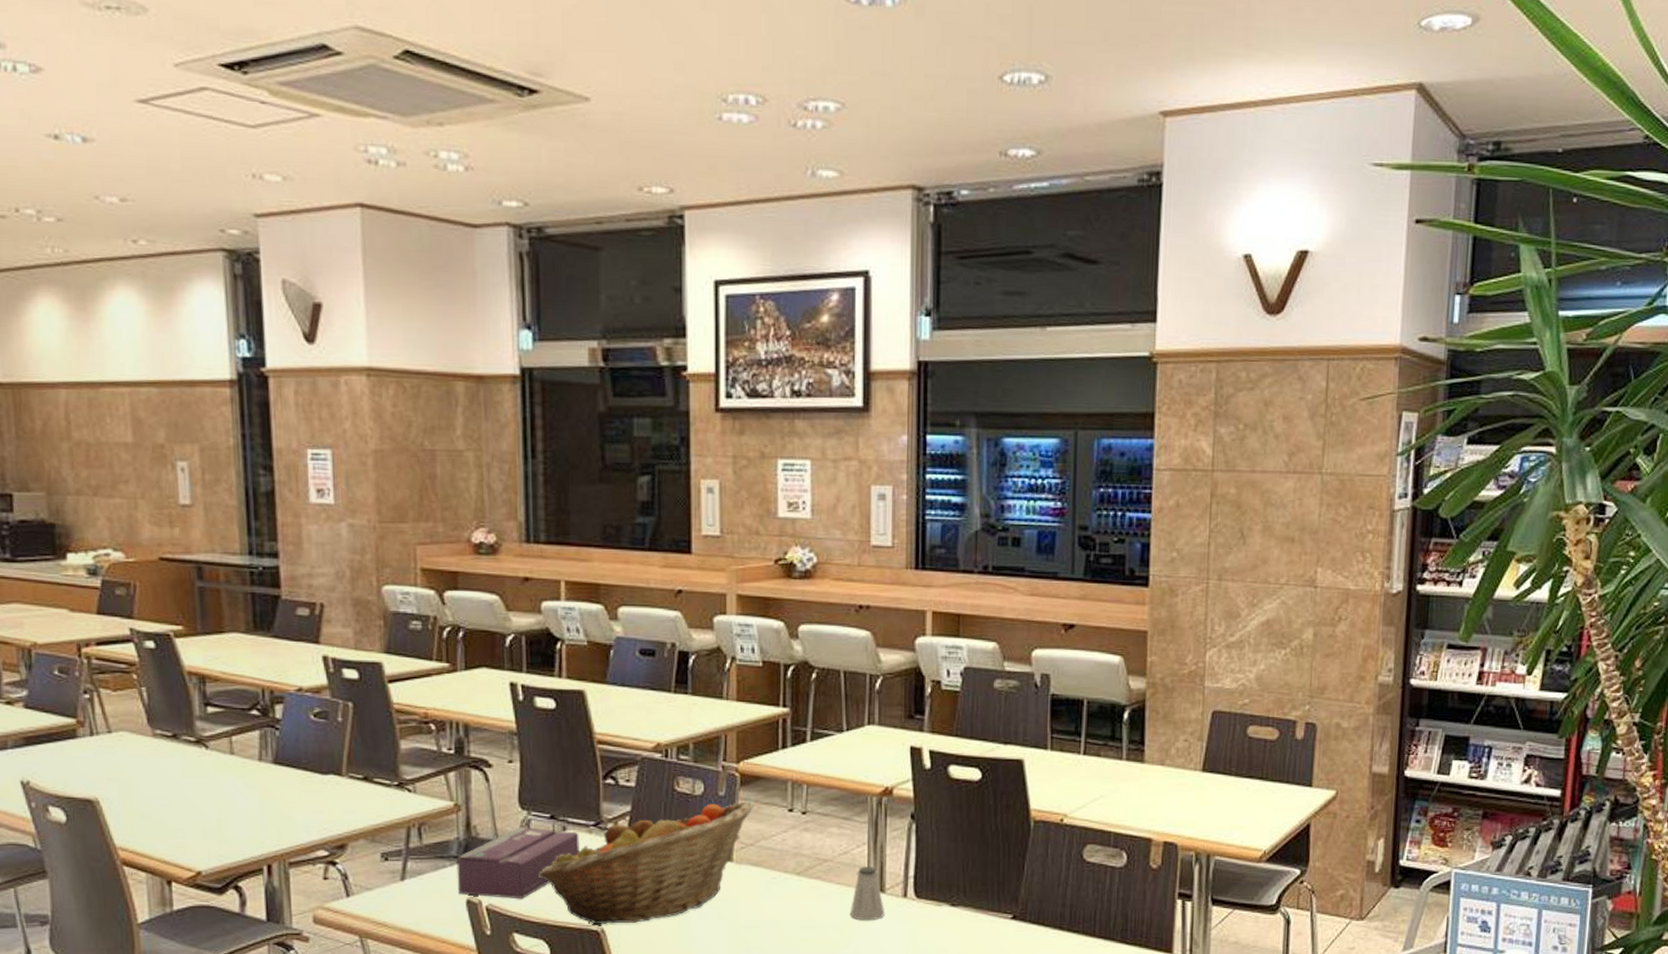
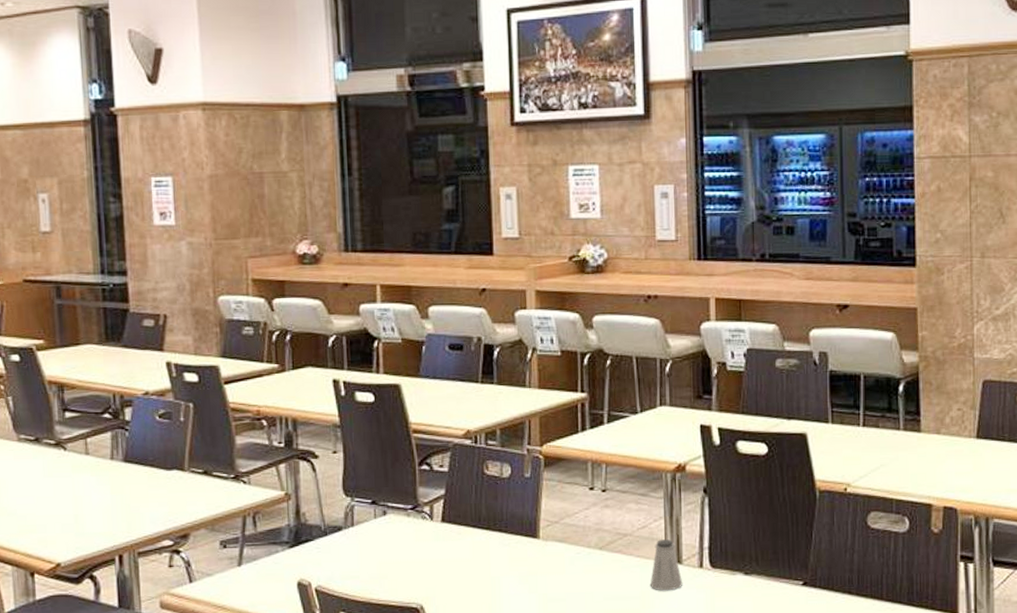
tissue box: present [456,827,581,898] -> none [288,512,400,580]
fruit basket: present [537,801,753,925] -> none [361,482,557,603]

